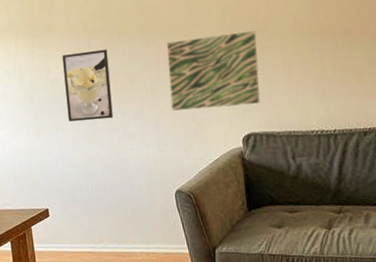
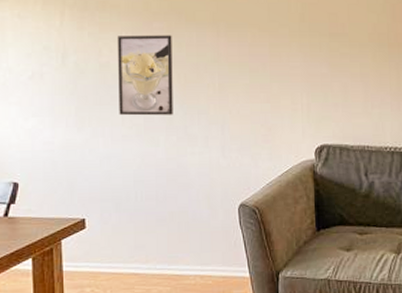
wall art: present [167,31,261,111] -> none [239,34,336,114]

